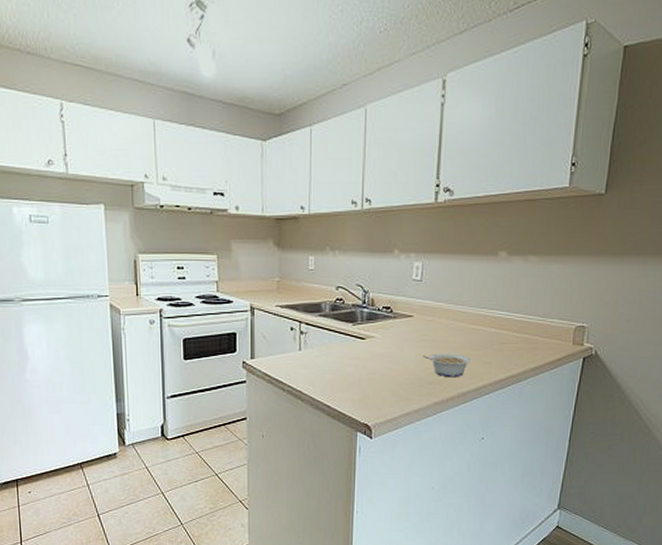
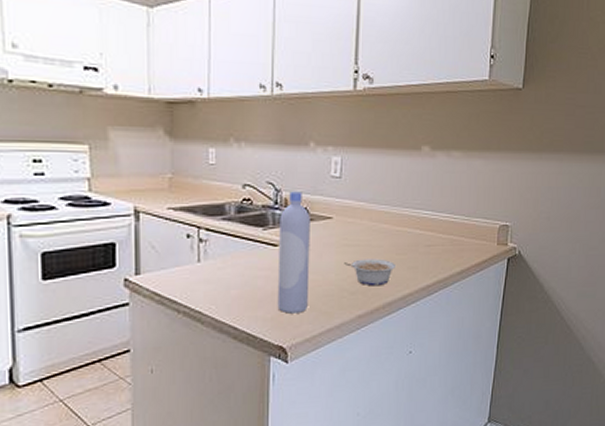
bottle: none [364,292,393,397] -> present [277,191,310,314]

